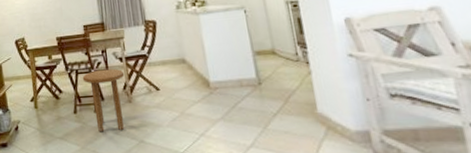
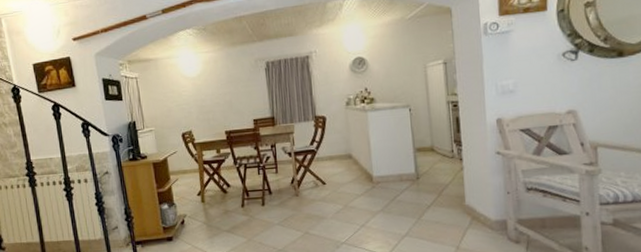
side table: present [82,68,125,132] -> none [251,163,293,225]

